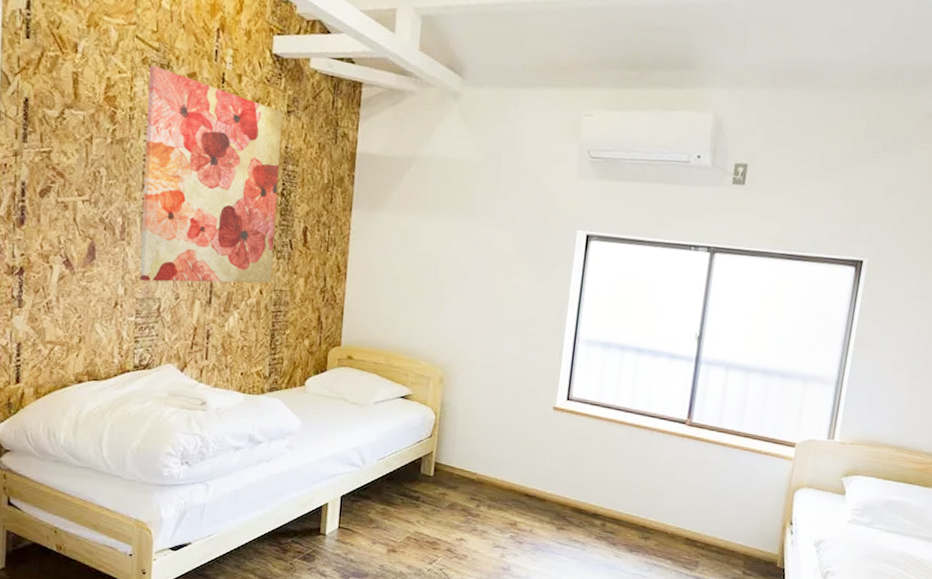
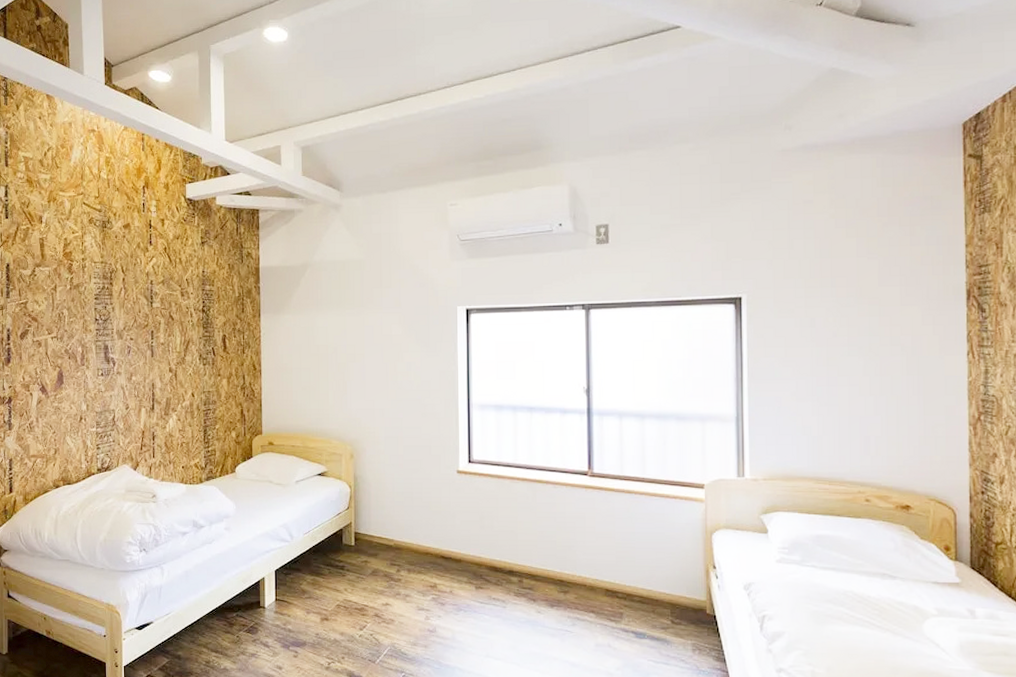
wall art: present [140,65,282,283] -> none [94,223,201,396]

